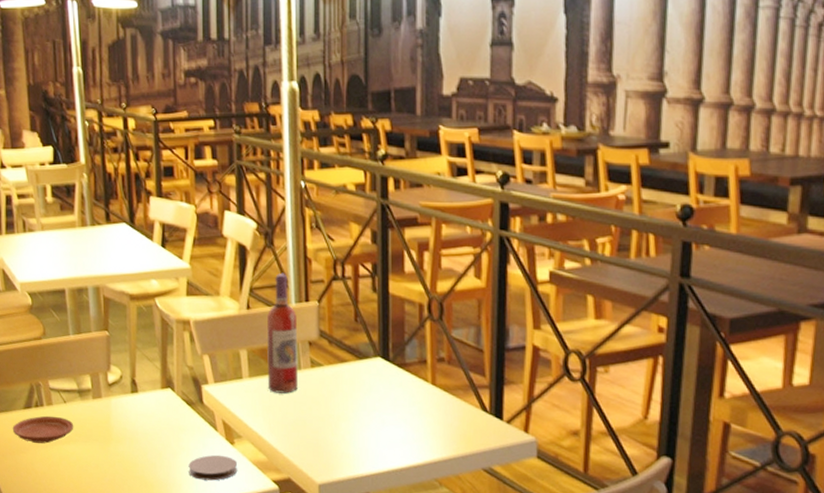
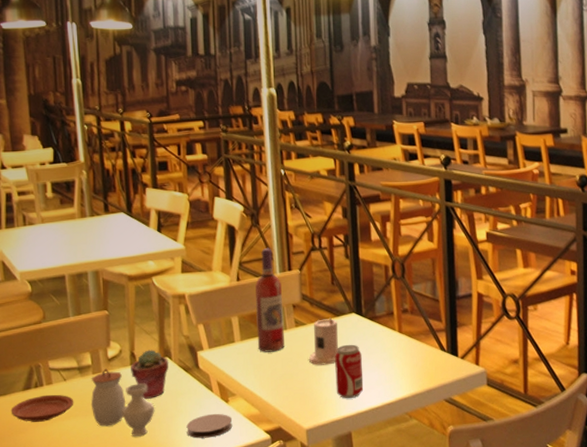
jar: none [90,394,156,470] -> present [90,368,155,436]
potted succulent: none [131,378,172,431] -> present [131,349,170,399]
candle: none [325,360,359,414] -> present [309,317,338,365]
beverage can: none [354,393,387,456] -> present [335,344,364,399]

